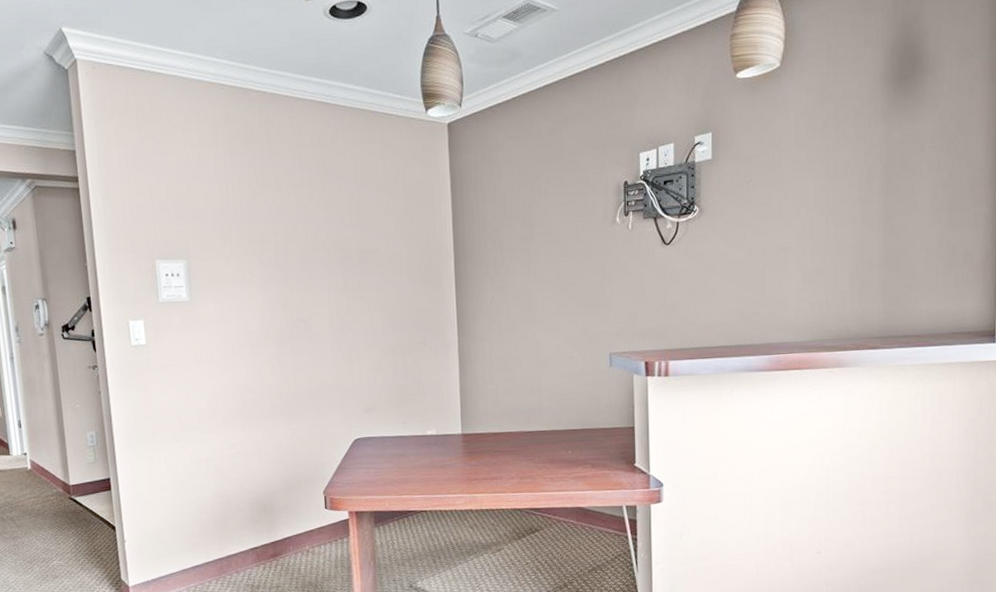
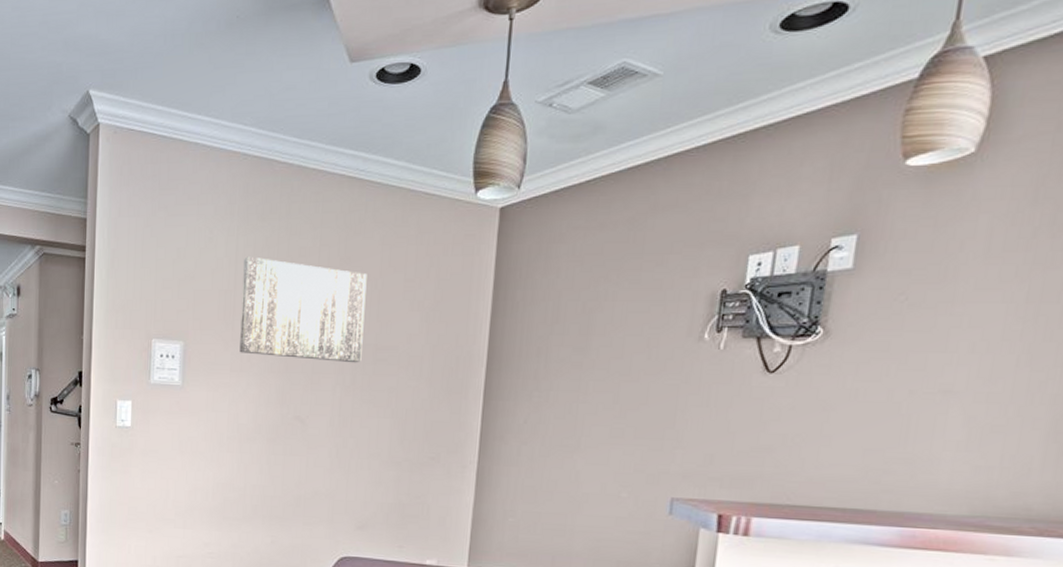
wall art: none [233,177,350,267] -> present [239,256,367,363]

